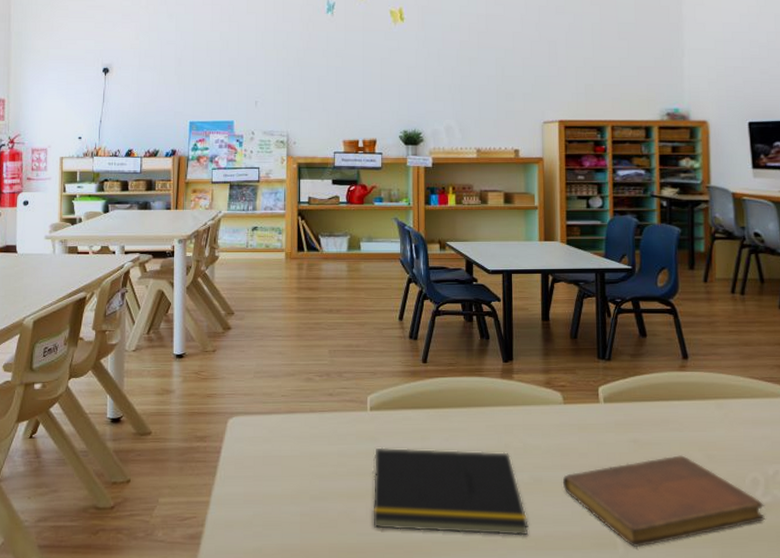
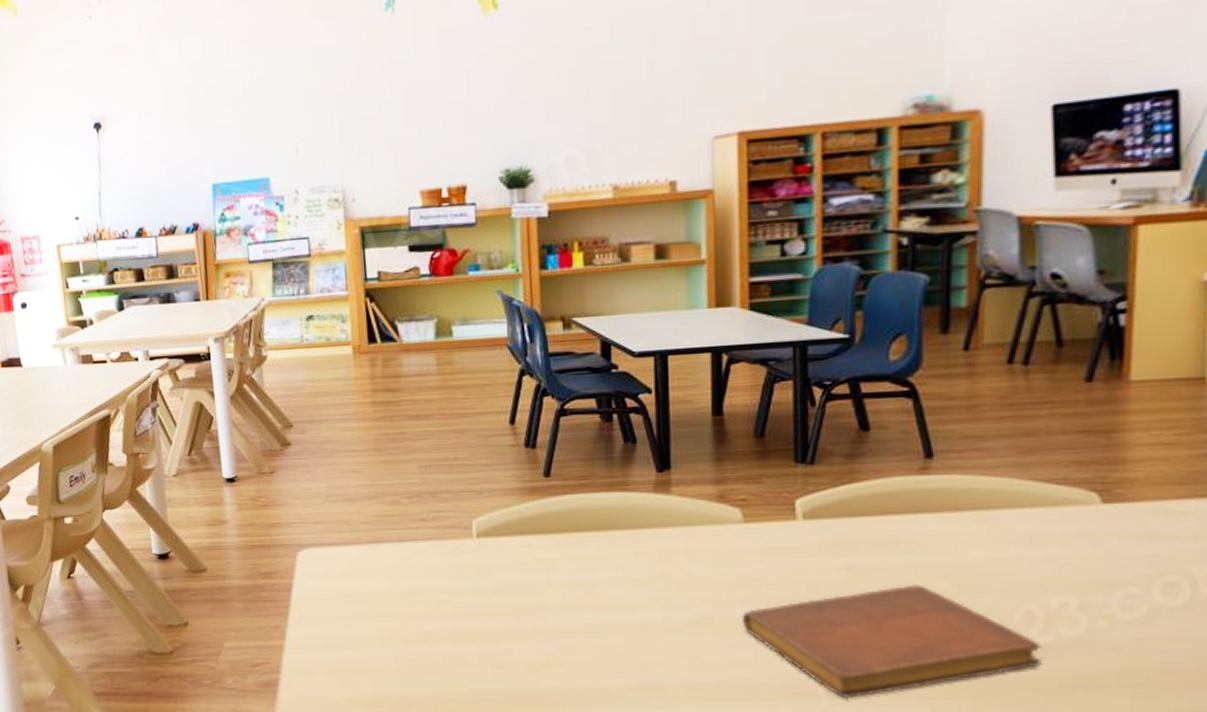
notepad: present [372,447,529,536] -> none [484,581,695,684]

